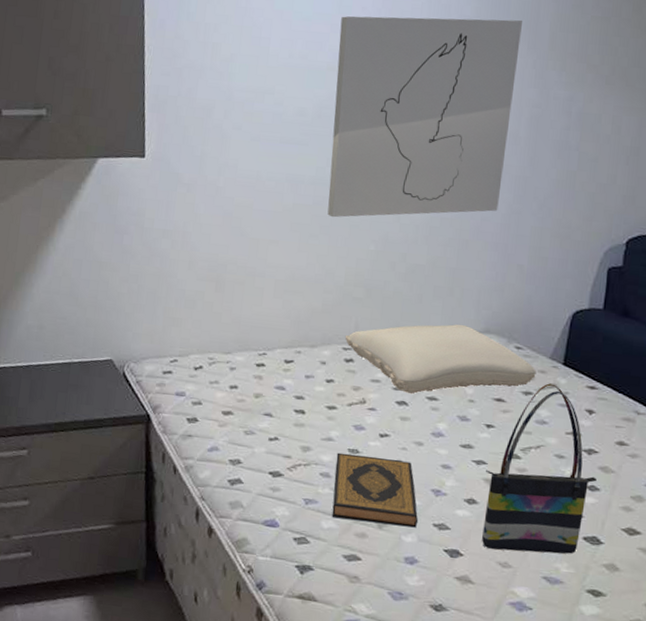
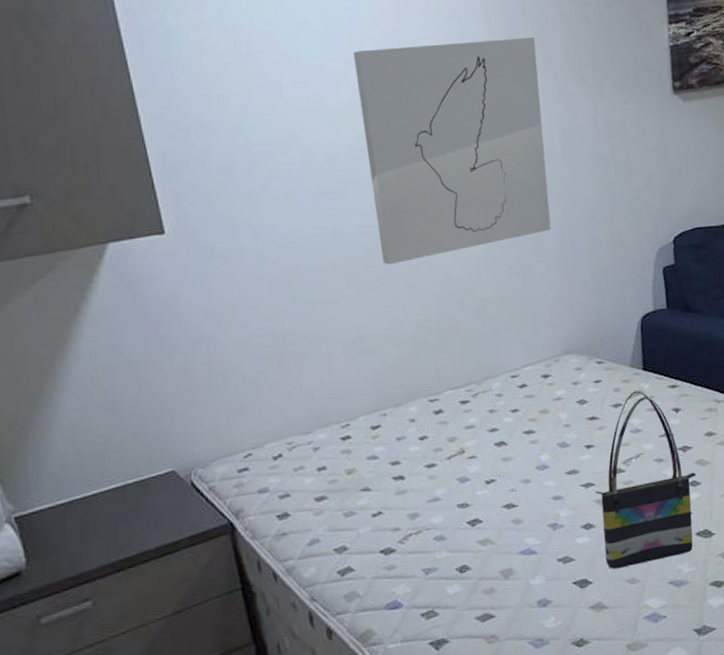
hardback book: present [332,452,418,528] -> none [446,502,542,581]
pillow: present [345,324,536,395] -> none [428,350,621,433]

